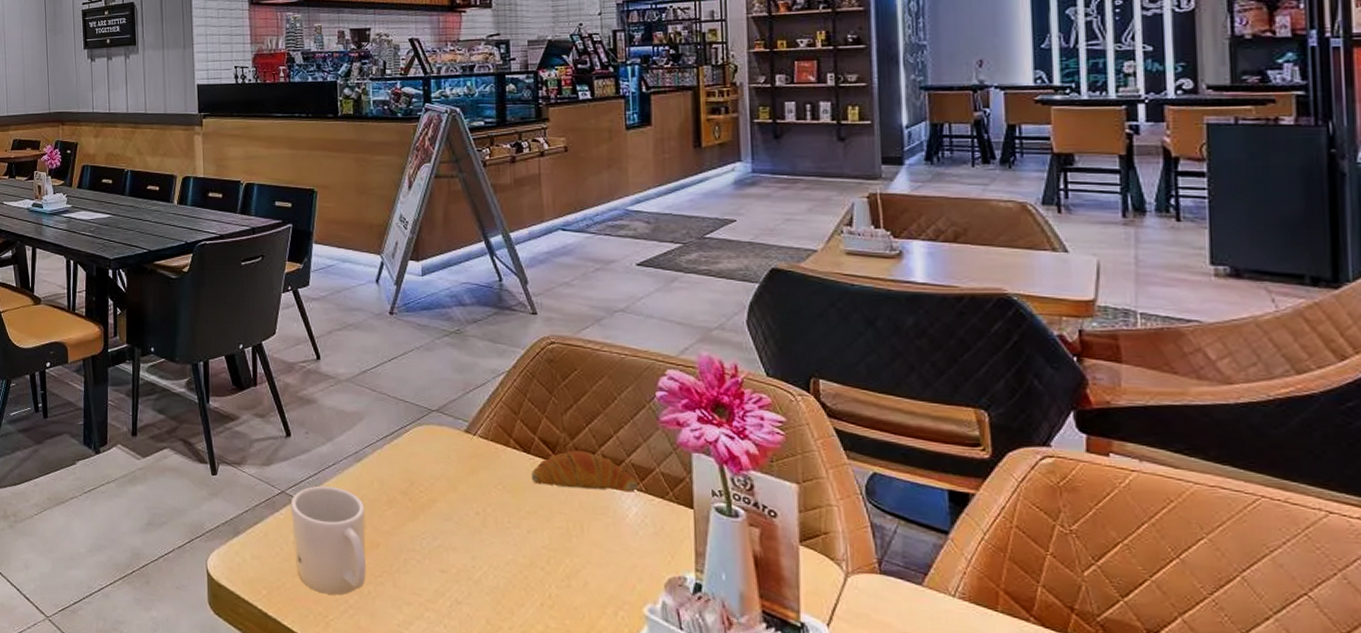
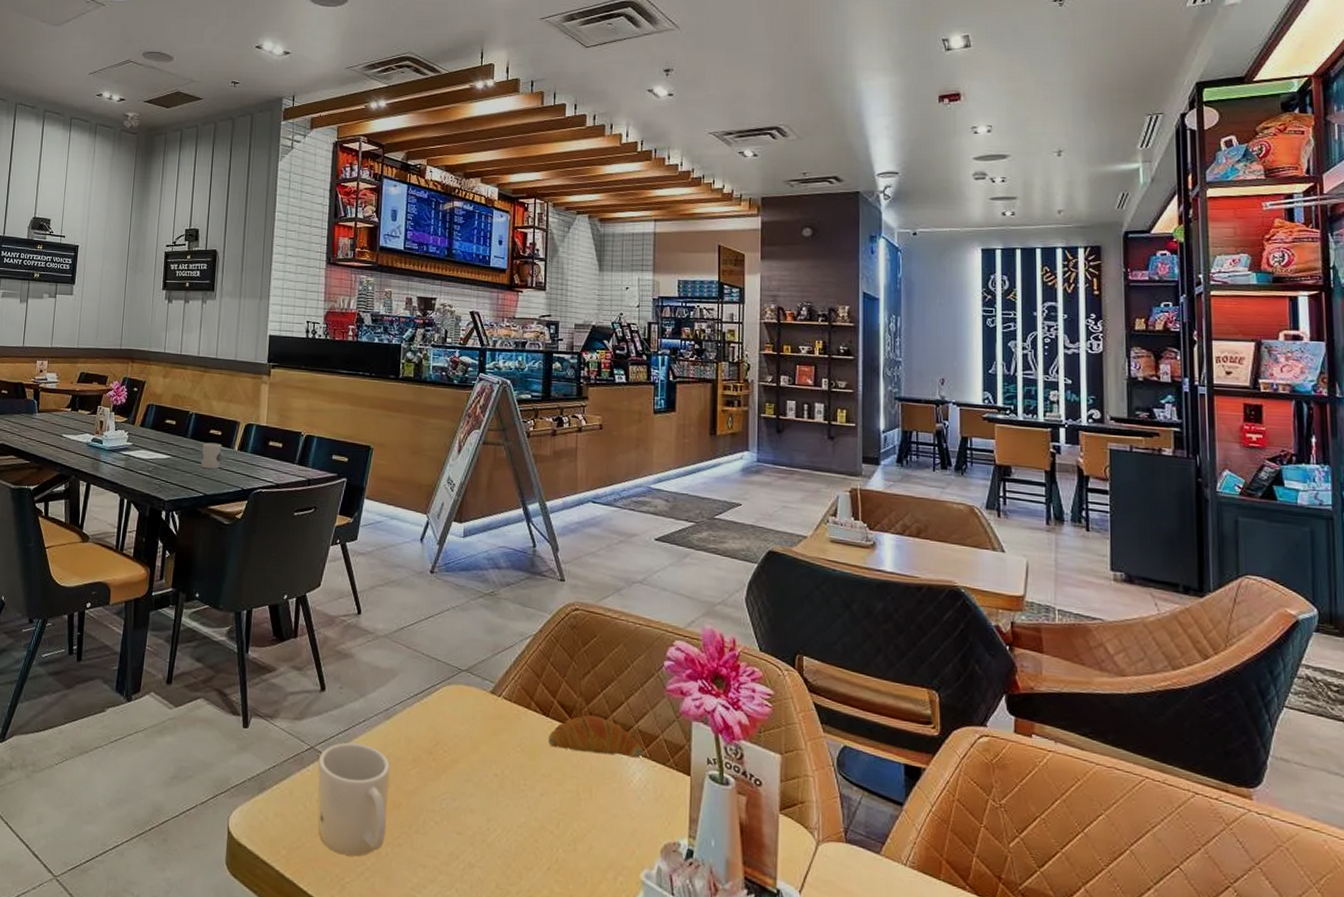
mug: none [141,198,162,225] -> present [200,442,222,470]

